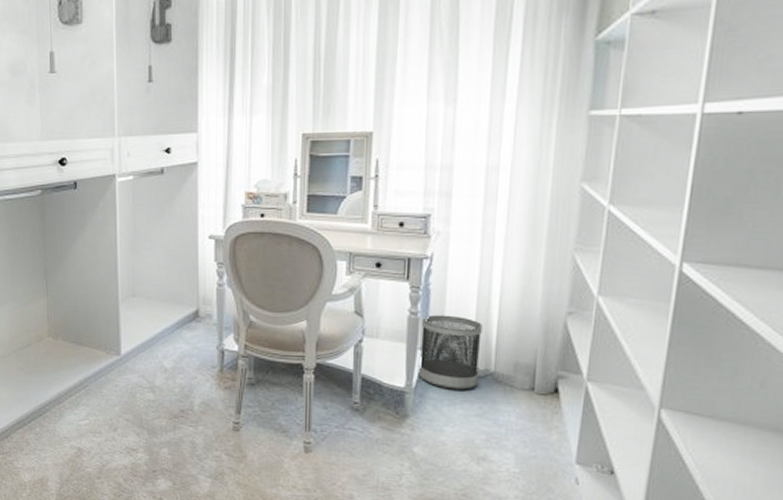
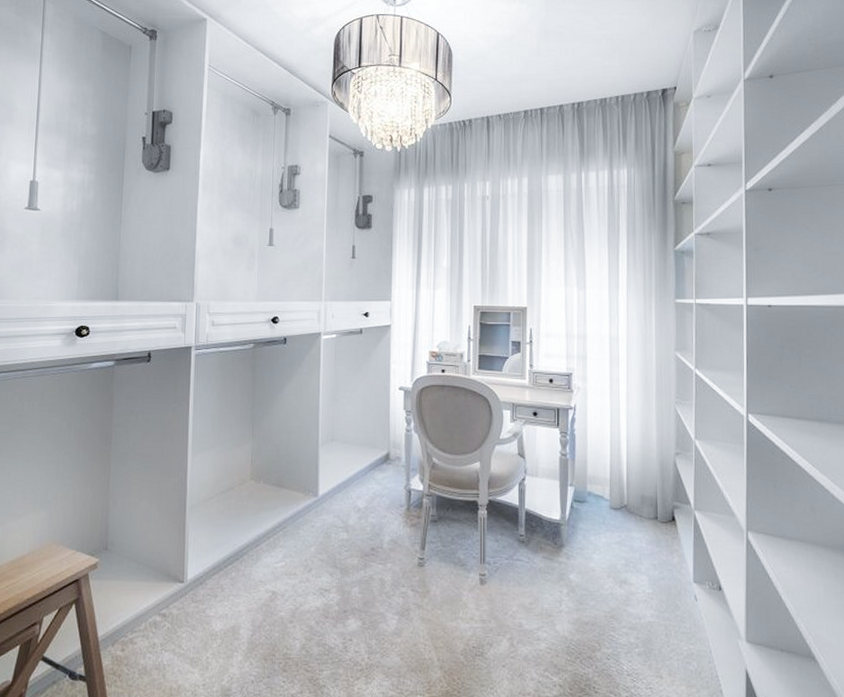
wastebasket: present [418,315,482,390] -> none [570,456,616,521]

